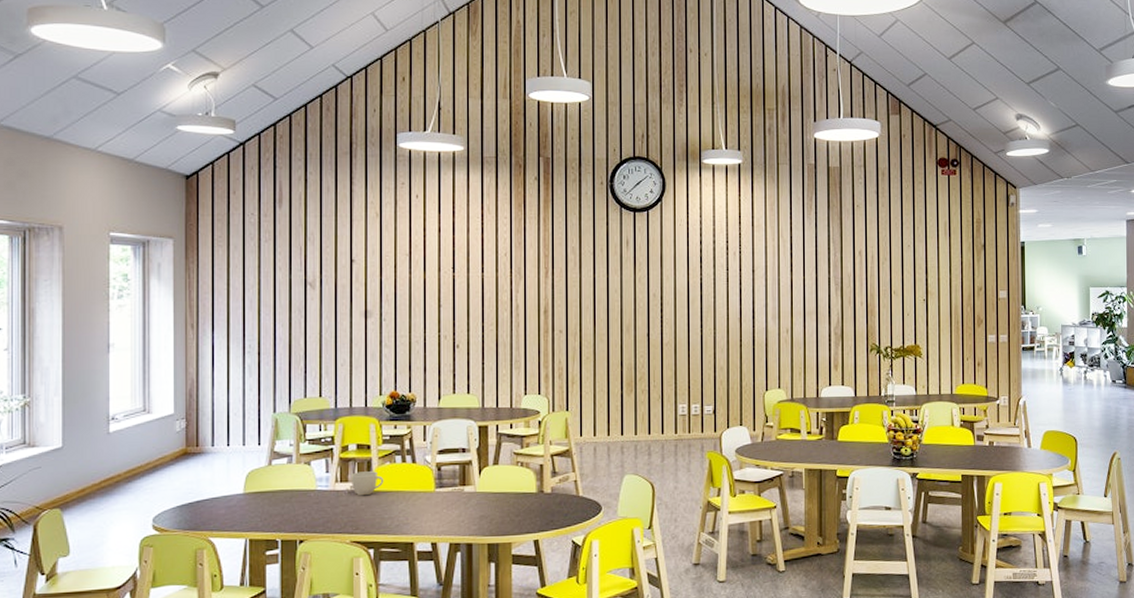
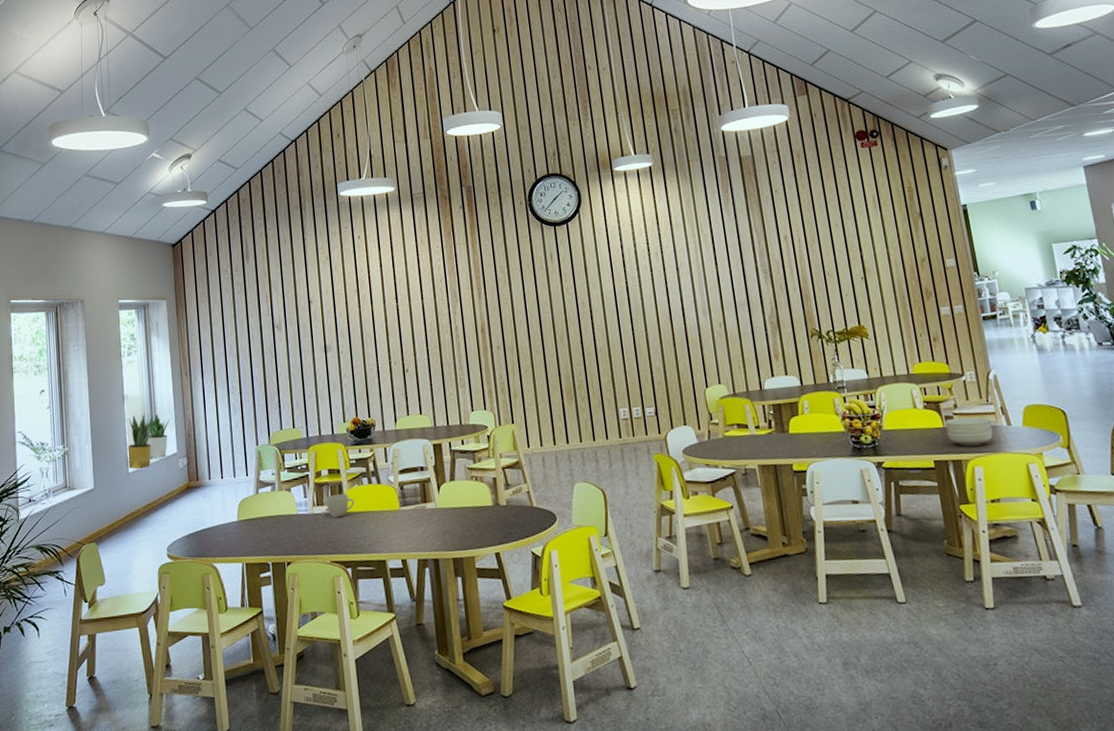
planter: none [108,367,146,428] -> present [127,414,153,469]
planter: none [136,368,169,419] -> present [147,414,171,459]
bowl: none [976,437,1015,464] -> present [945,417,993,447]

